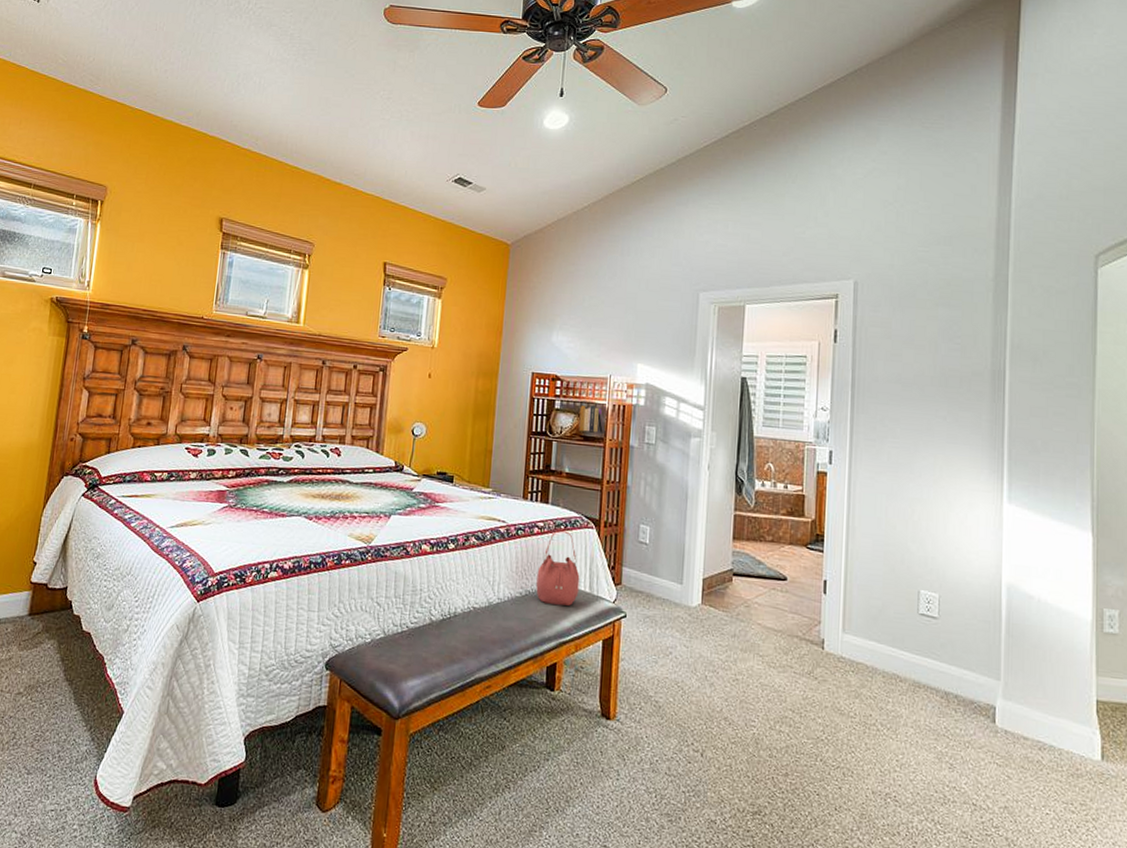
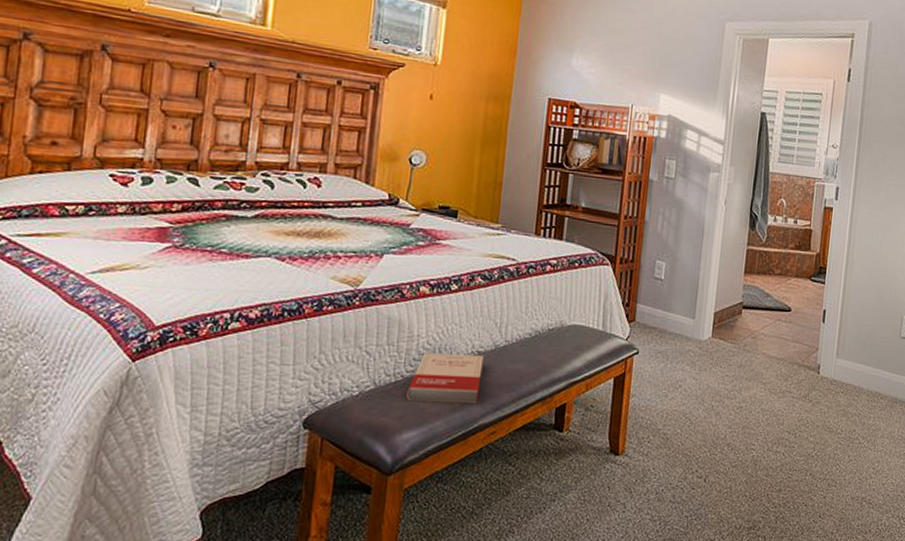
book: none [411,606,479,658] -> present [406,352,484,404]
handbag: present [536,530,580,606] -> none [546,267,594,346]

